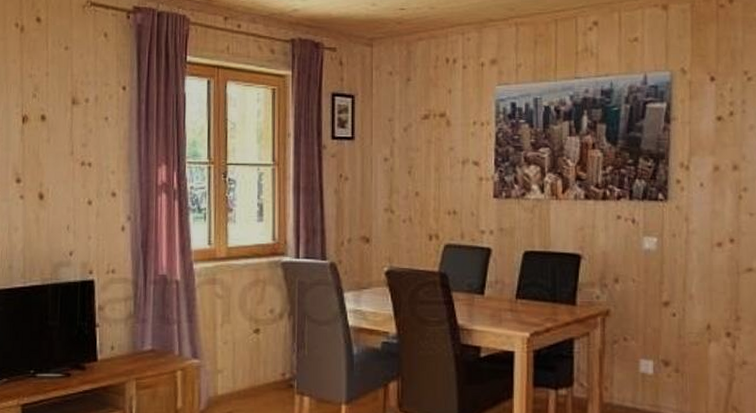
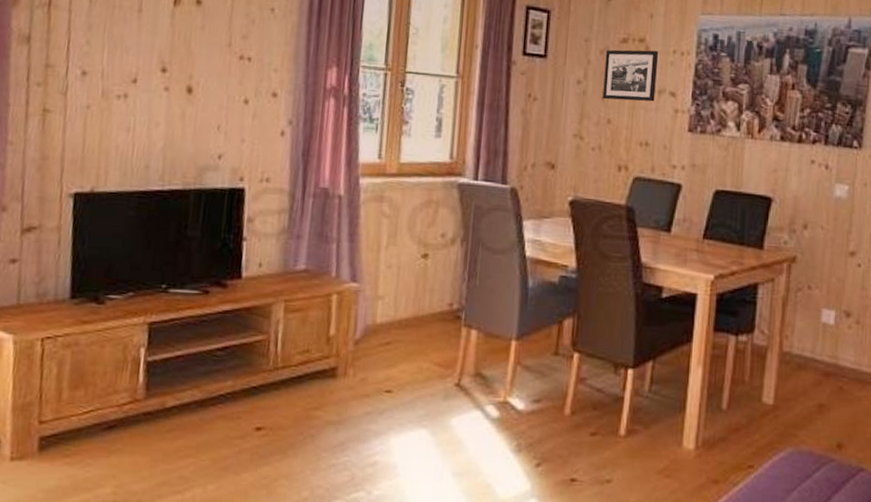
picture frame: none [409,123,460,174] -> present [602,49,659,102]

